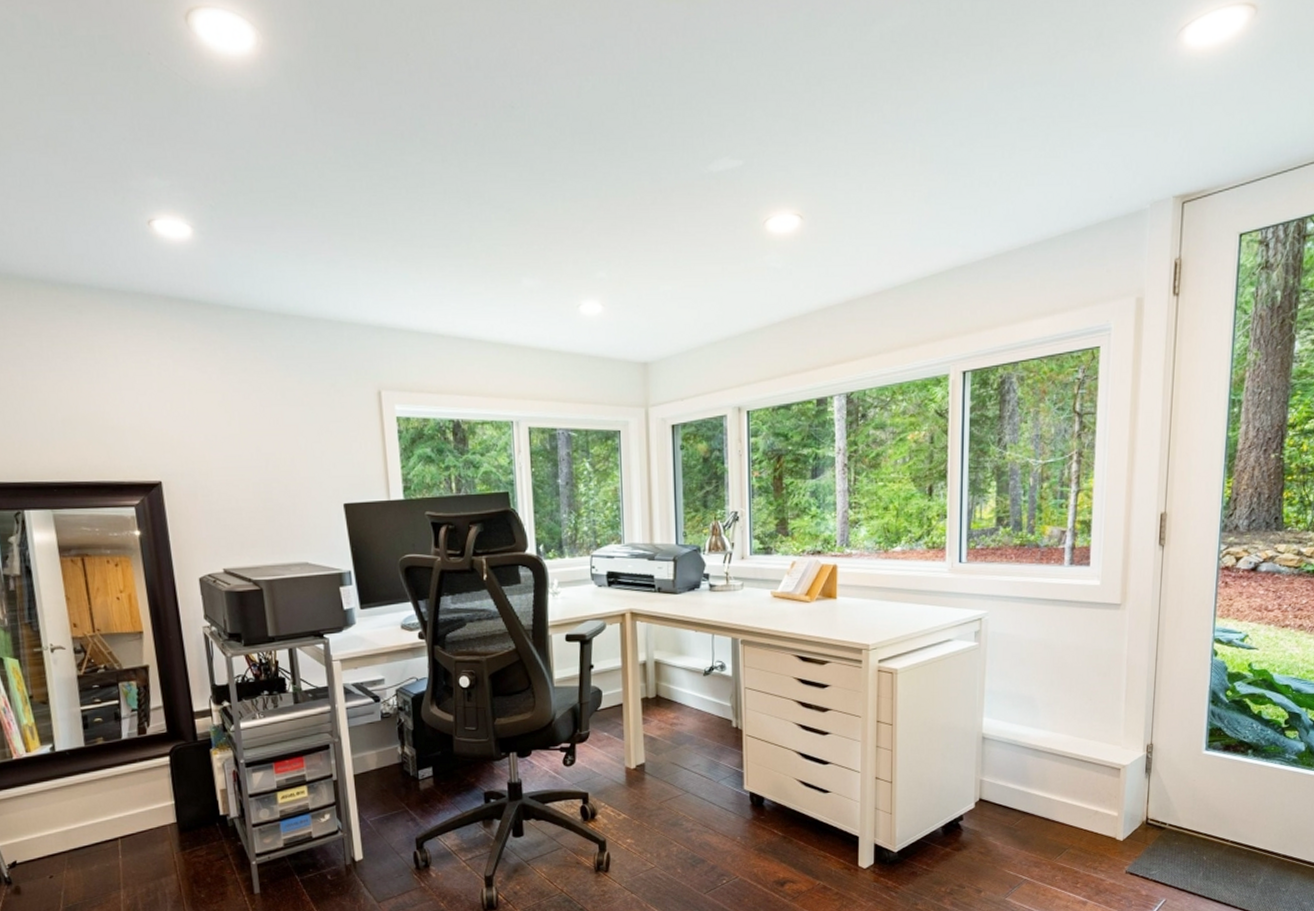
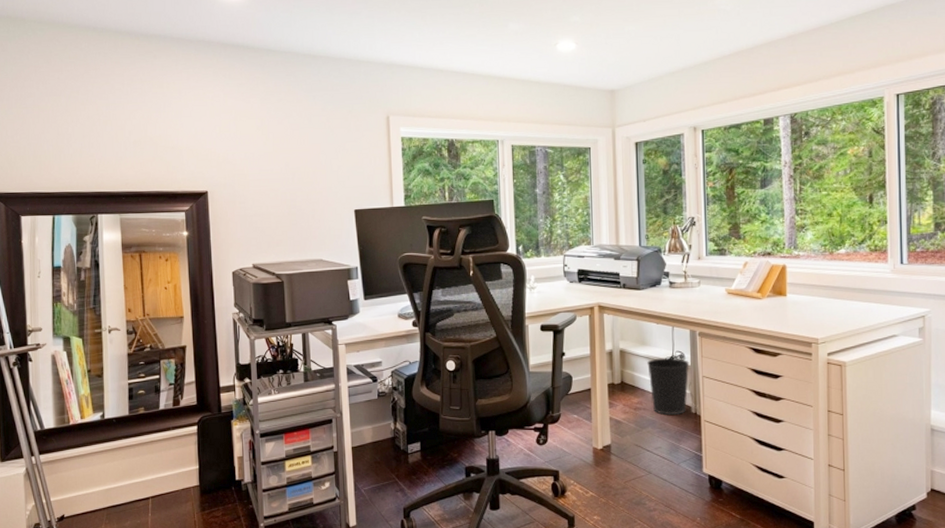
wastebasket: none [685,668,731,730] -> present [647,358,690,415]

